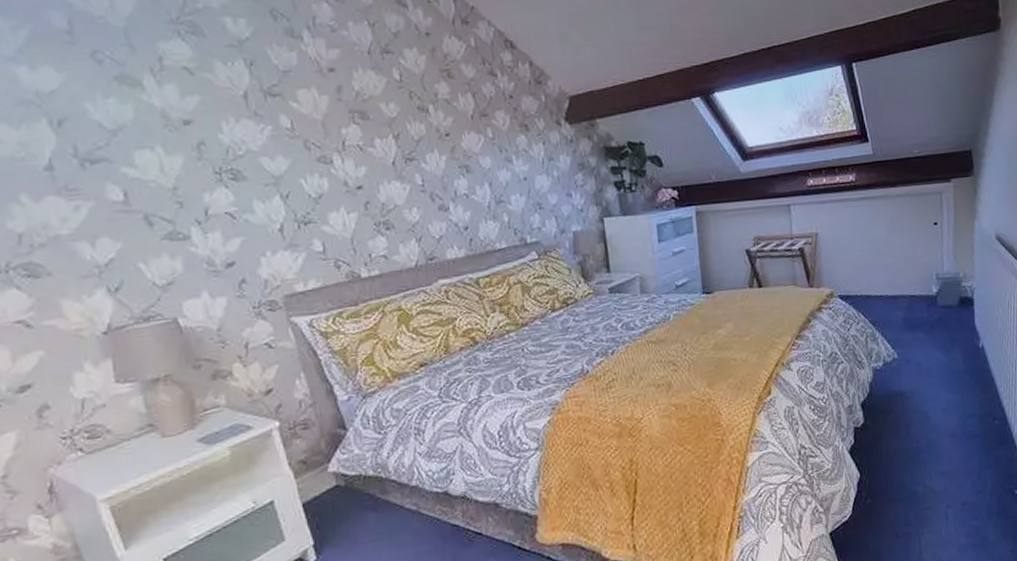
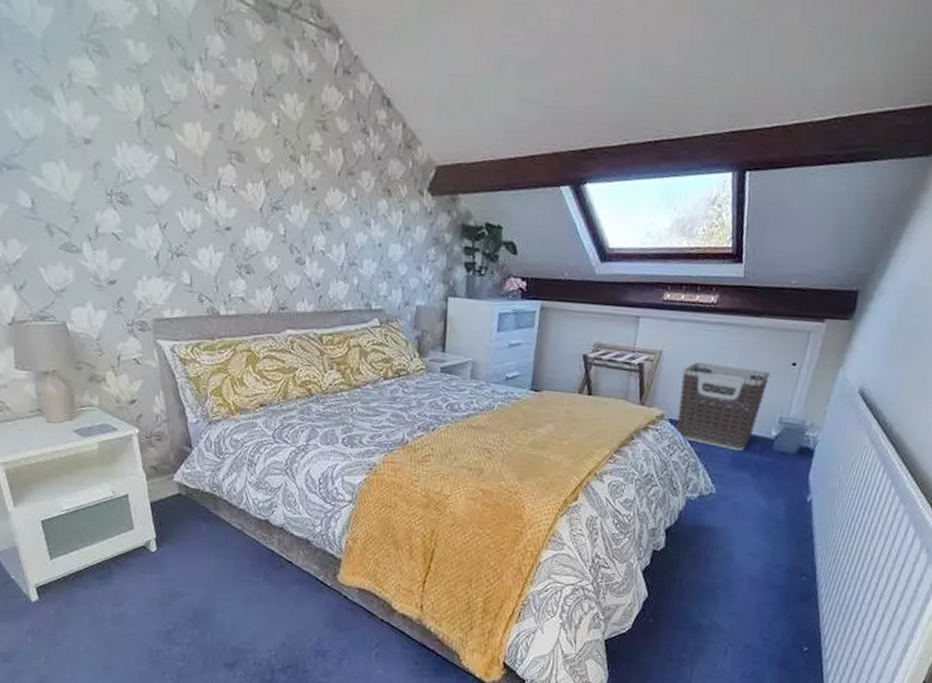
clothes hamper: none [840,234,918,314] -> present [675,362,770,452]

